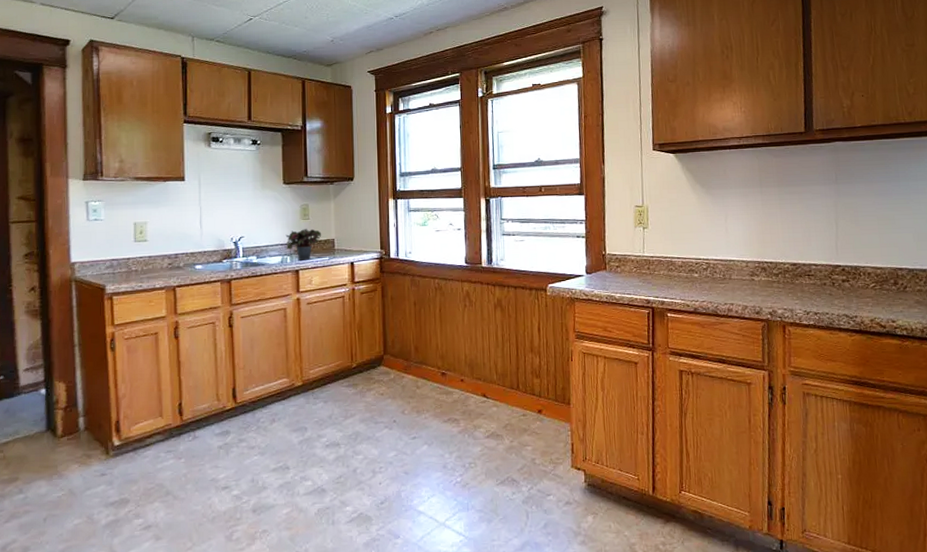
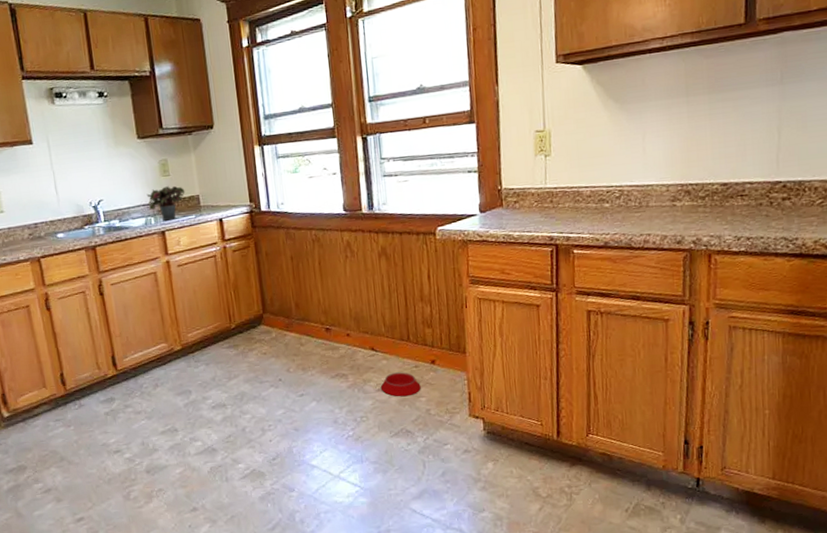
pet bowl: none [489,420,528,445] -> present [380,372,421,397]

